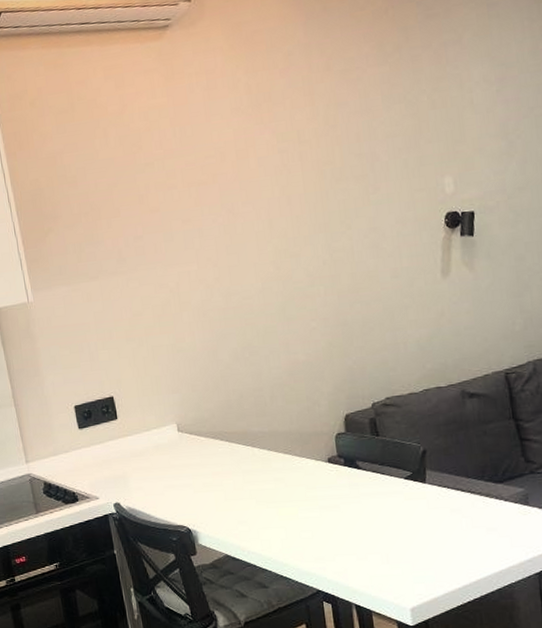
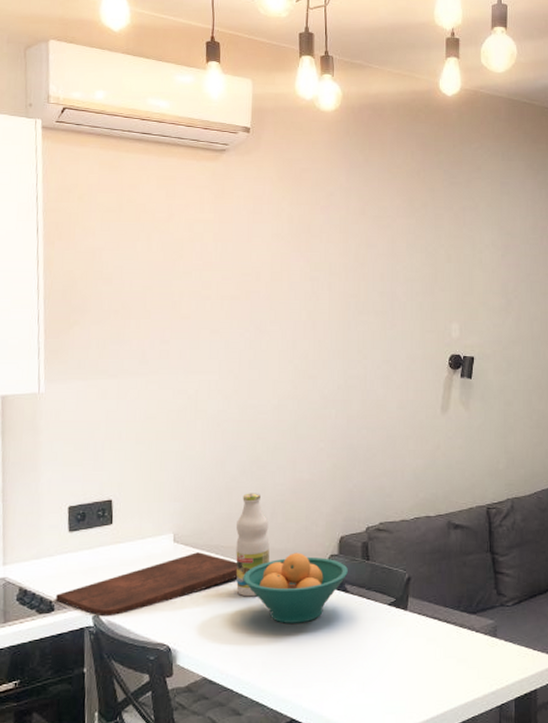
cutting board: none [78,439,246,504] -> present [56,552,238,617]
bottle: none [237,378,275,479] -> present [236,493,270,597]
fruit bowl: none [250,433,358,502] -> present [243,553,348,623]

